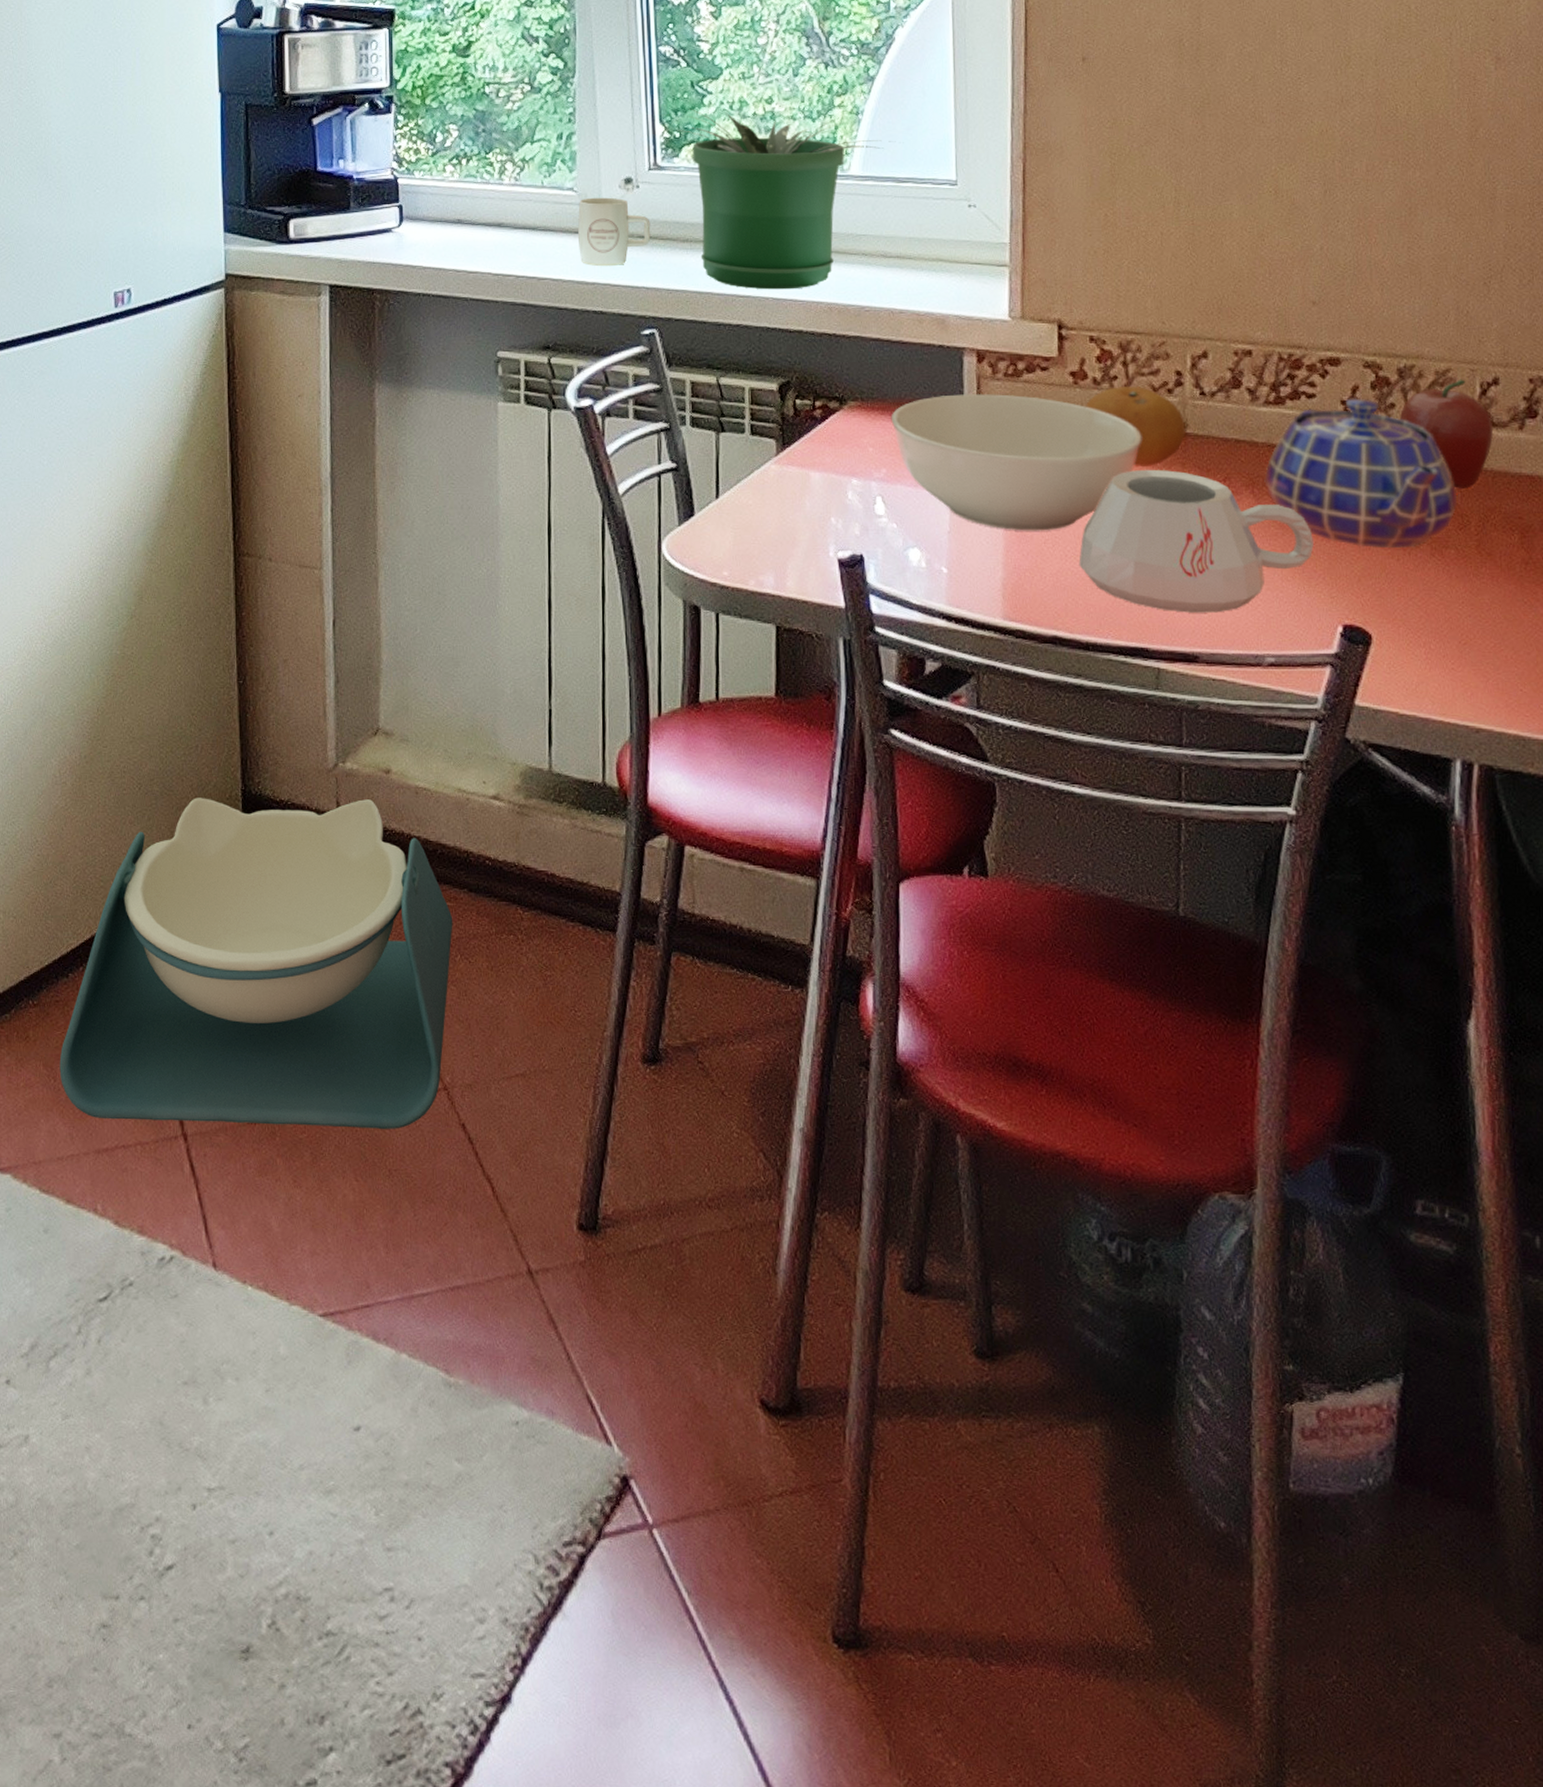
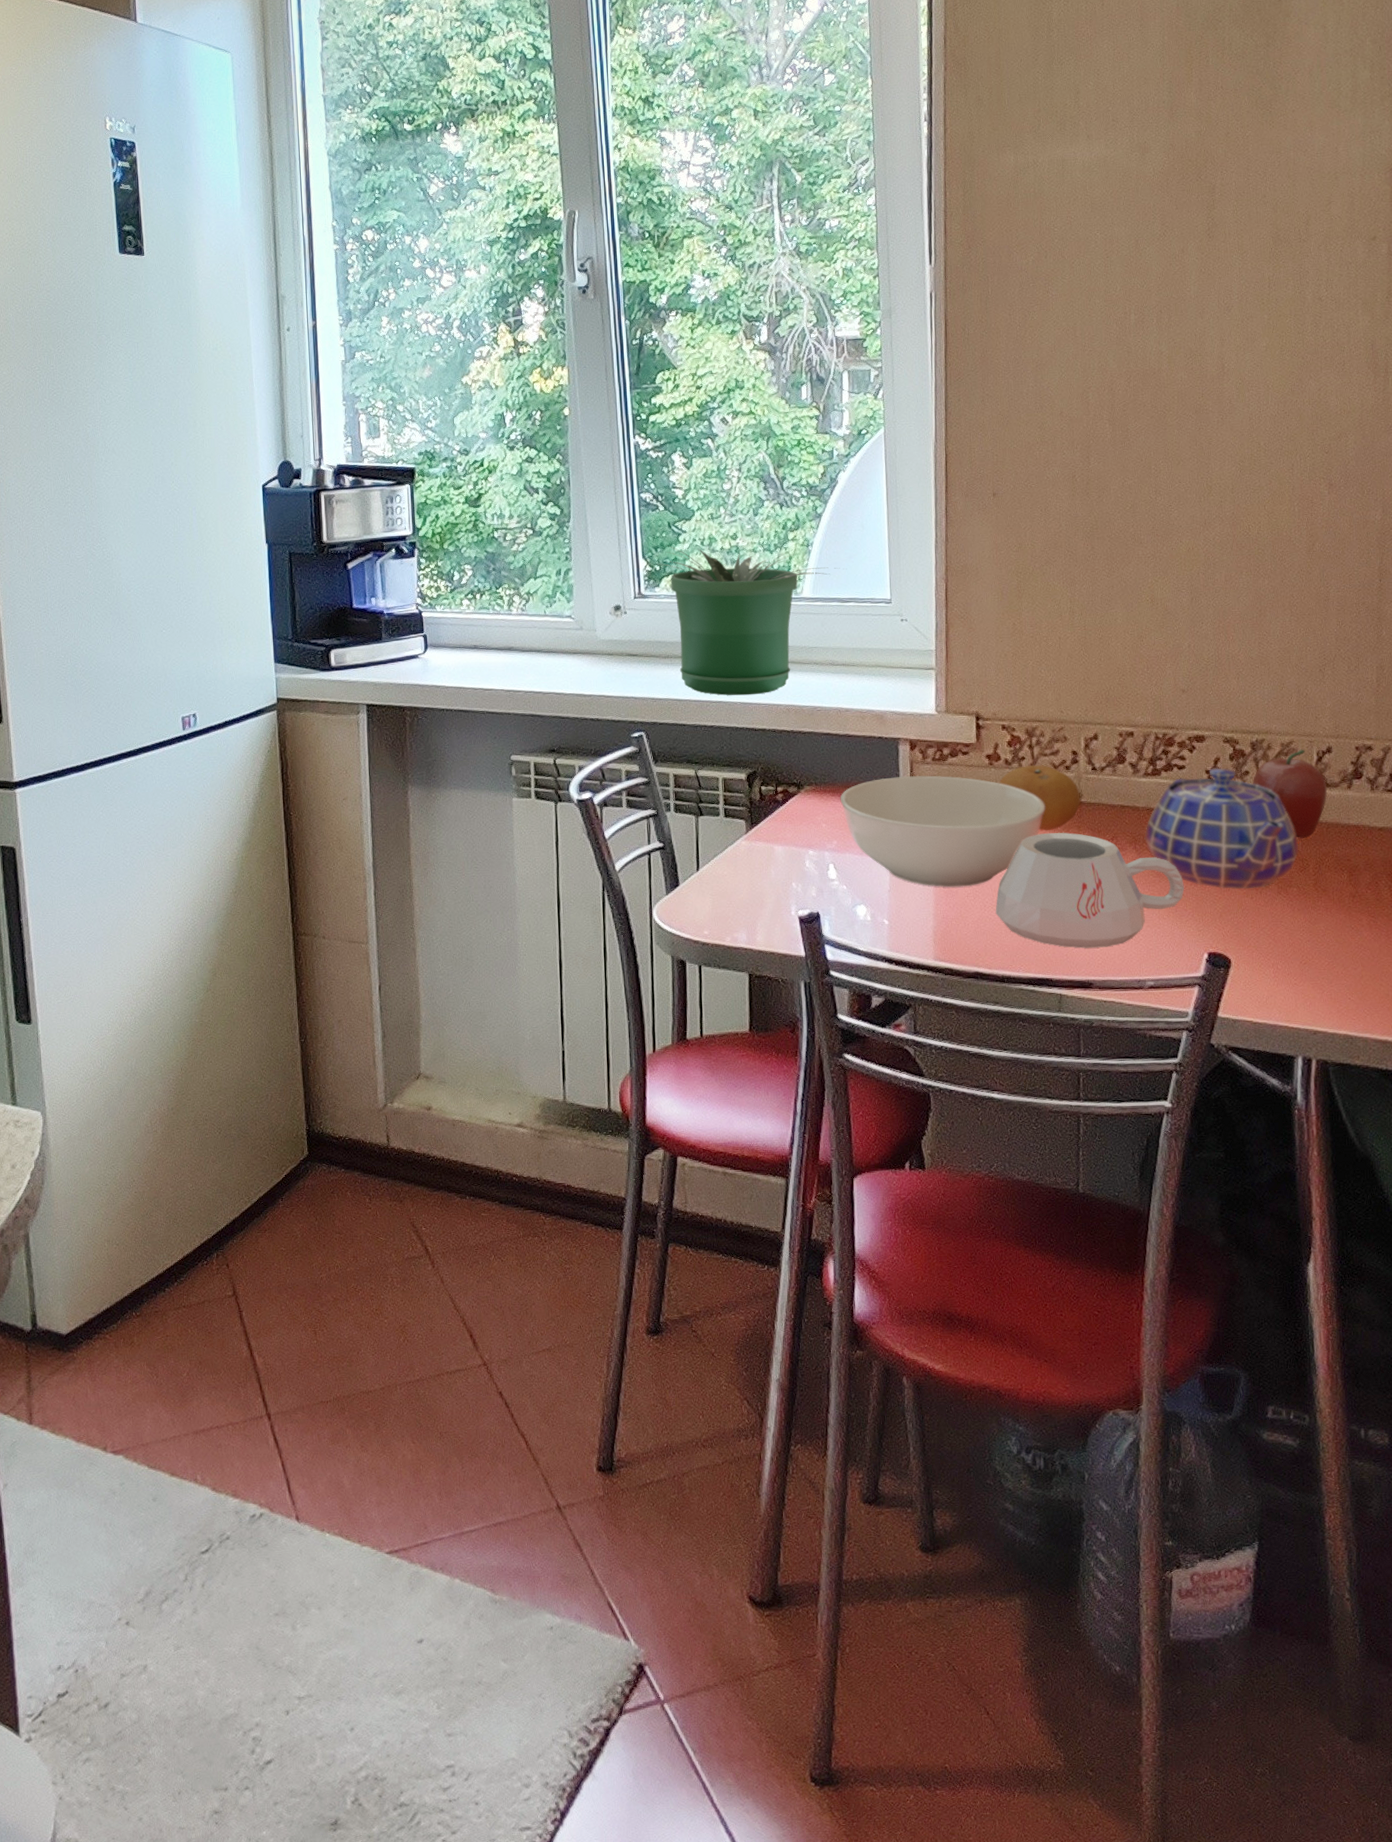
pet bowl: present [59,798,453,1129] -> none [160,1132,488,1406]
mug: present [578,197,651,267] -> none [576,622,638,682]

